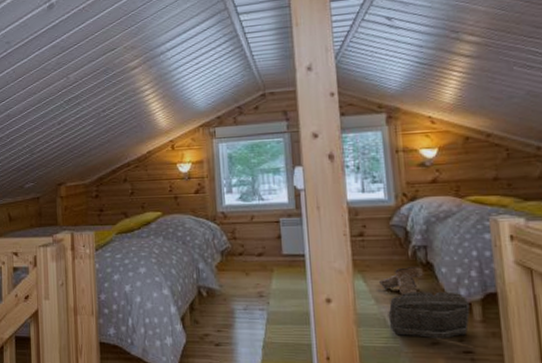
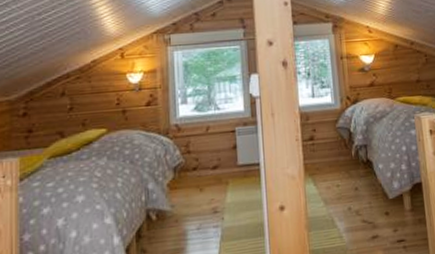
boots: present [379,266,424,296] -> none [328,164,365,195]
backpack: present [387,291,470,338] -> none [334,186,402,235]

